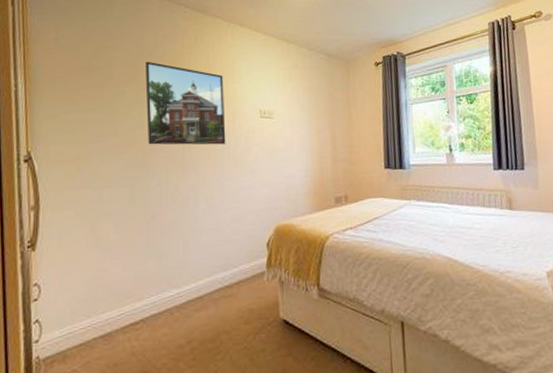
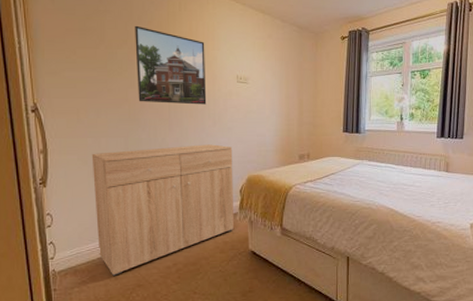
dresser: none [91,190,260,361] -> present [91,144,234,276]

